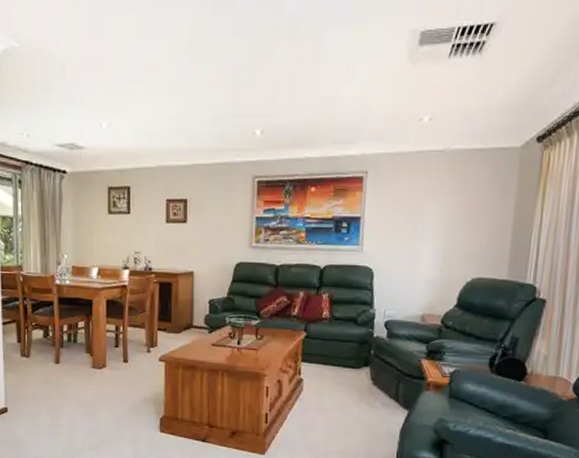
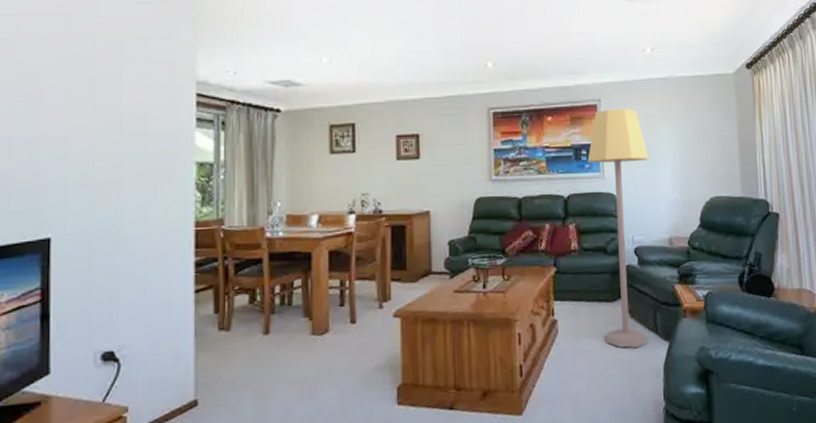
lamp: none [347,181,412,412] -> present [587,108,649,348]

